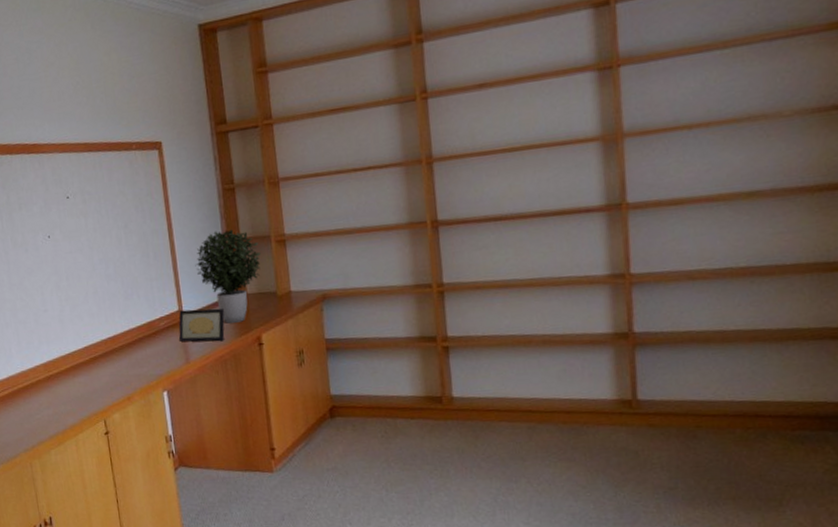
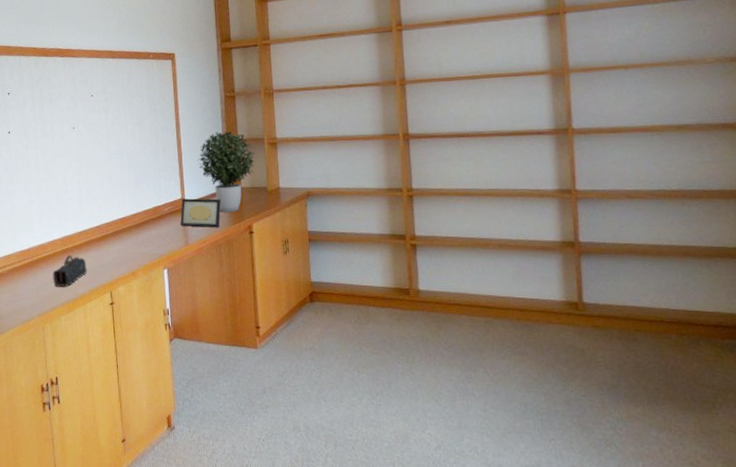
pencil case: none [37,382,76,419] -> present [52,255,87,287]

